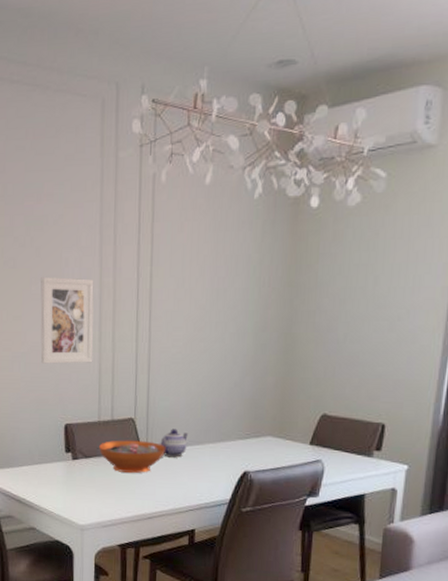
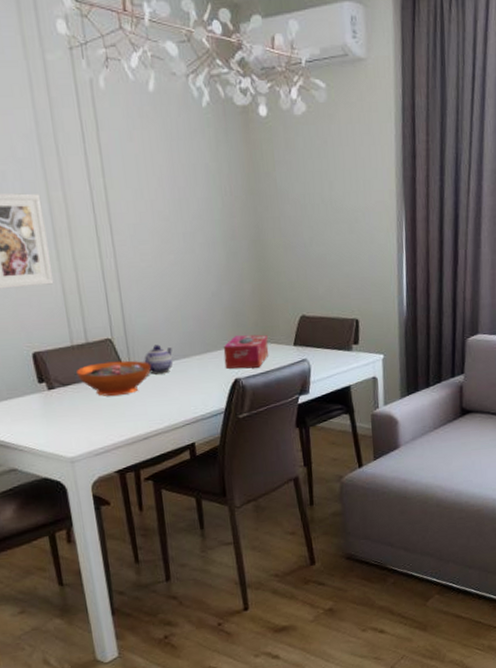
tissue box: none [236,428,284,463] -> present [223,334,269,369]

